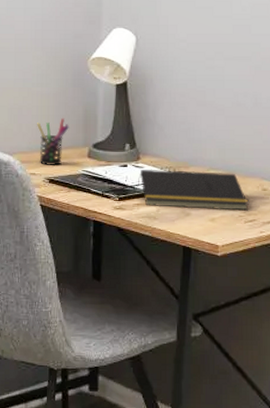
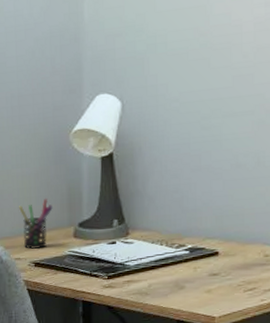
notepad: present [137,169,249,211] -> none [127,241,249,283]

